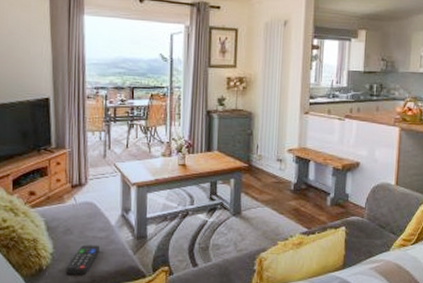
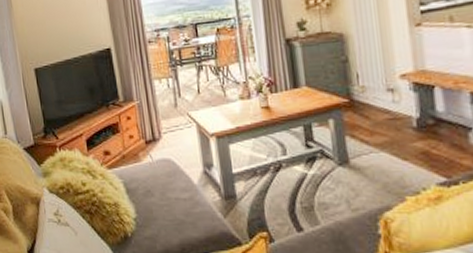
remote control: present [65,245,100,274] -> none [151,207,185,242]

